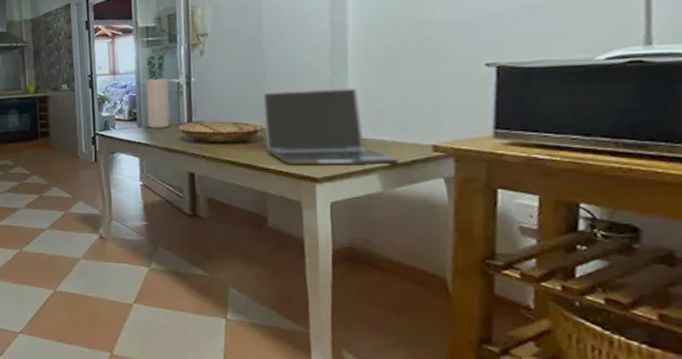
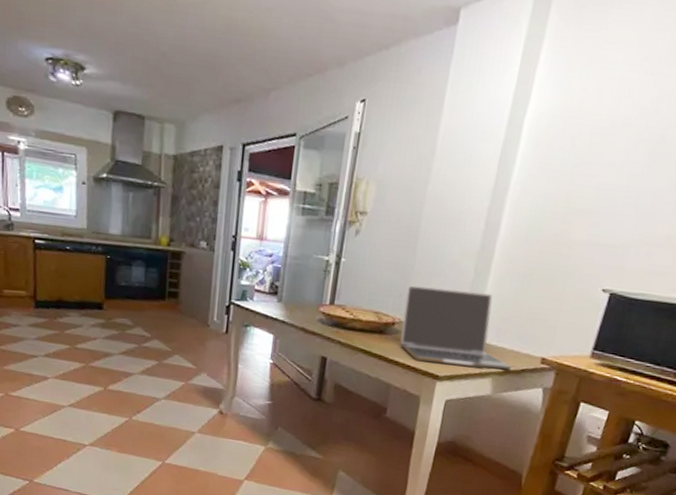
vase: present [145,45,170,129] -> none [288,215,320,308]

